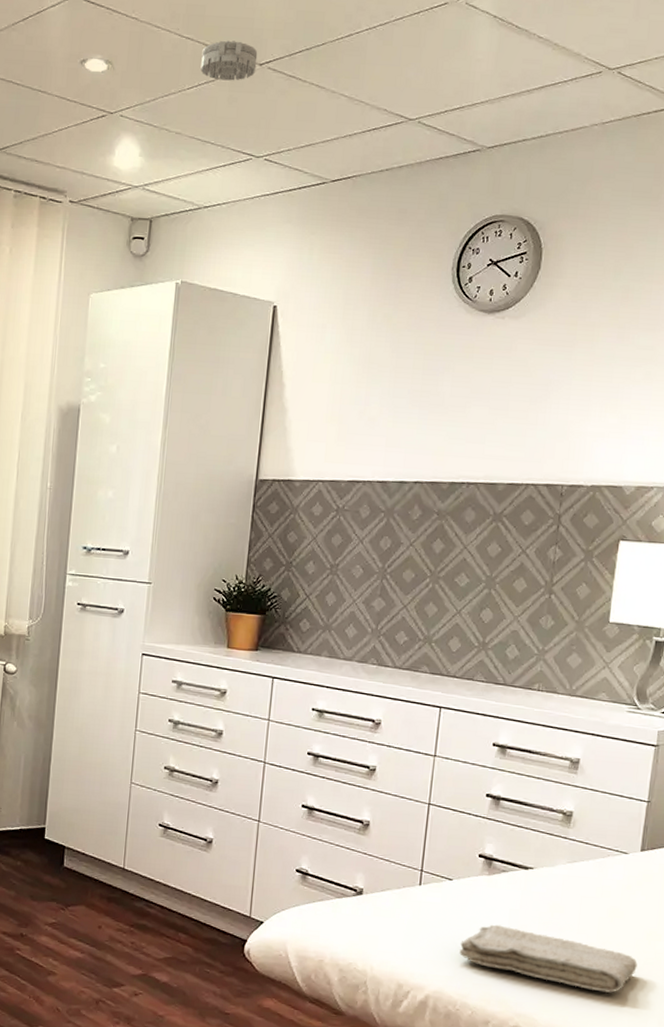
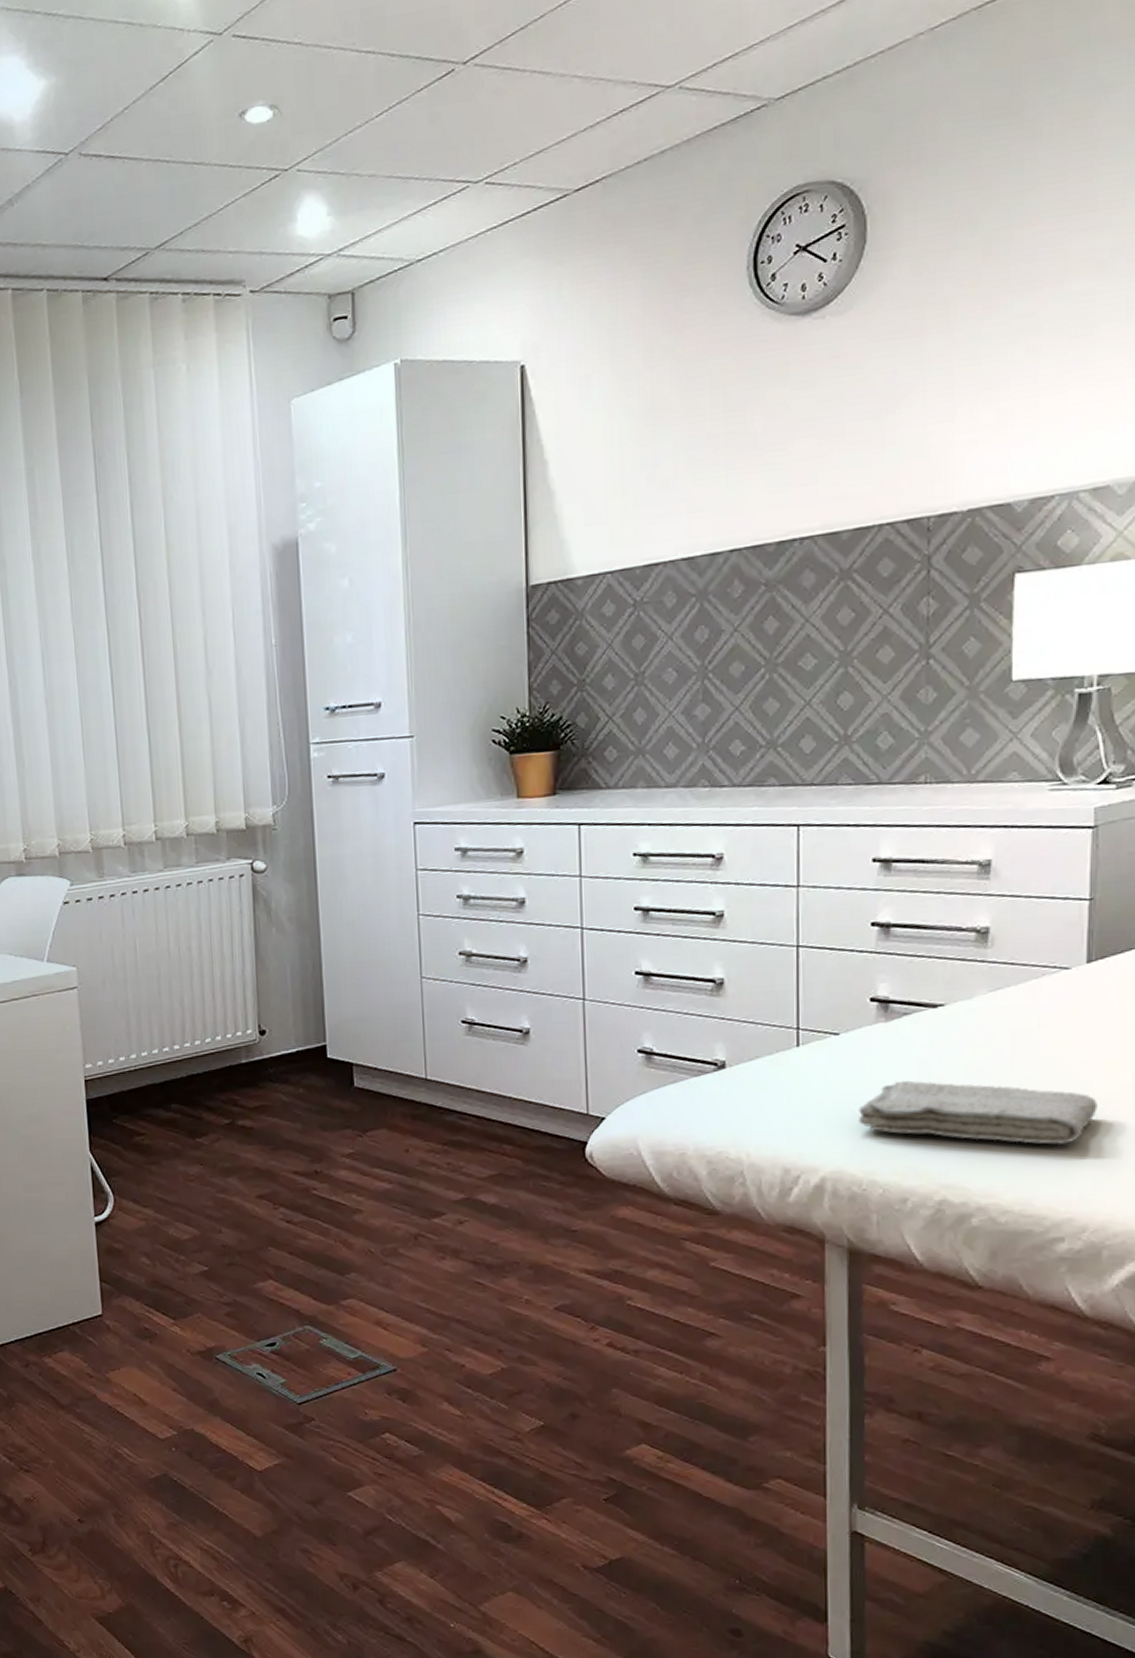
smoke detector: present [200,40,258,81] -> none [388,39,460,97]

